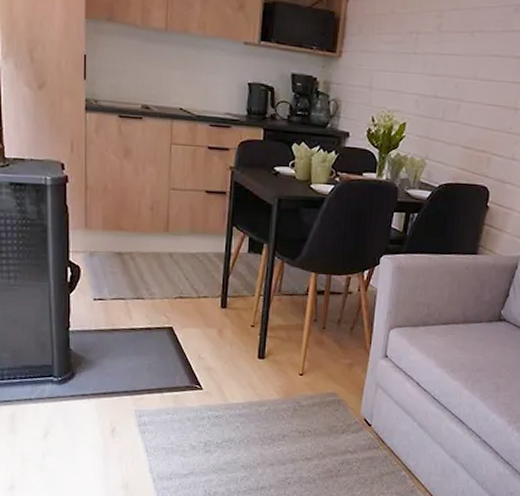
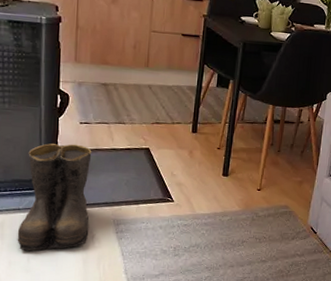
boots: none [30,324,108,447] -> present [17,143,92,251]

